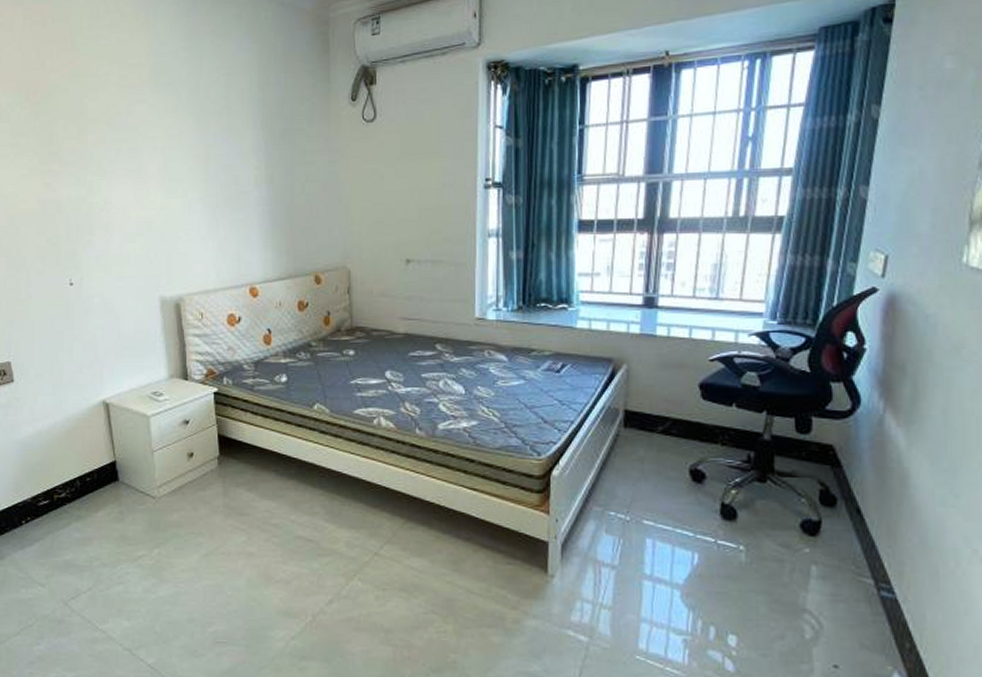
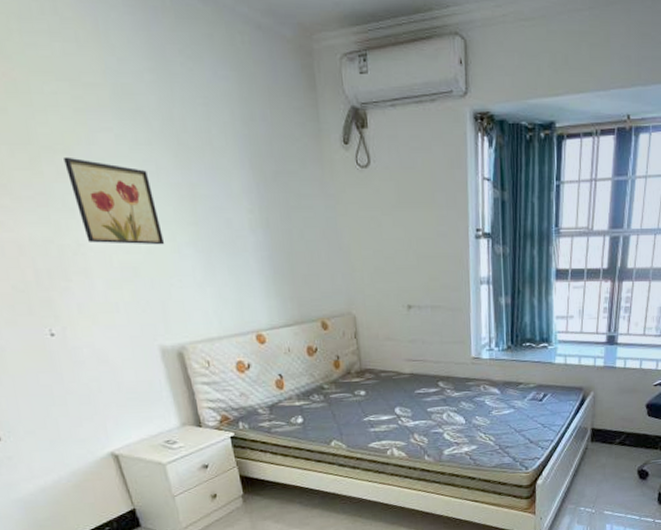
wall art: none [105,126,178,202] -> present [64,156,165,245]

